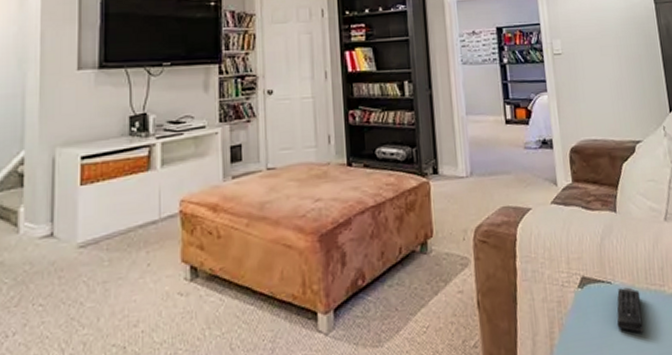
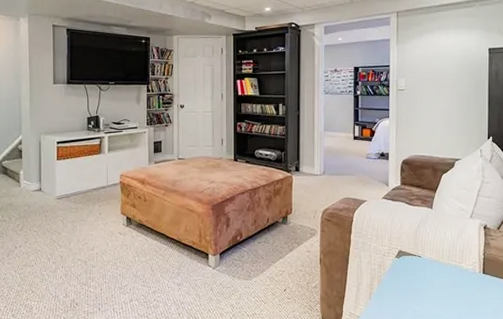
remote control: present [616,287,644,333] -> none [421,261,443,292]

